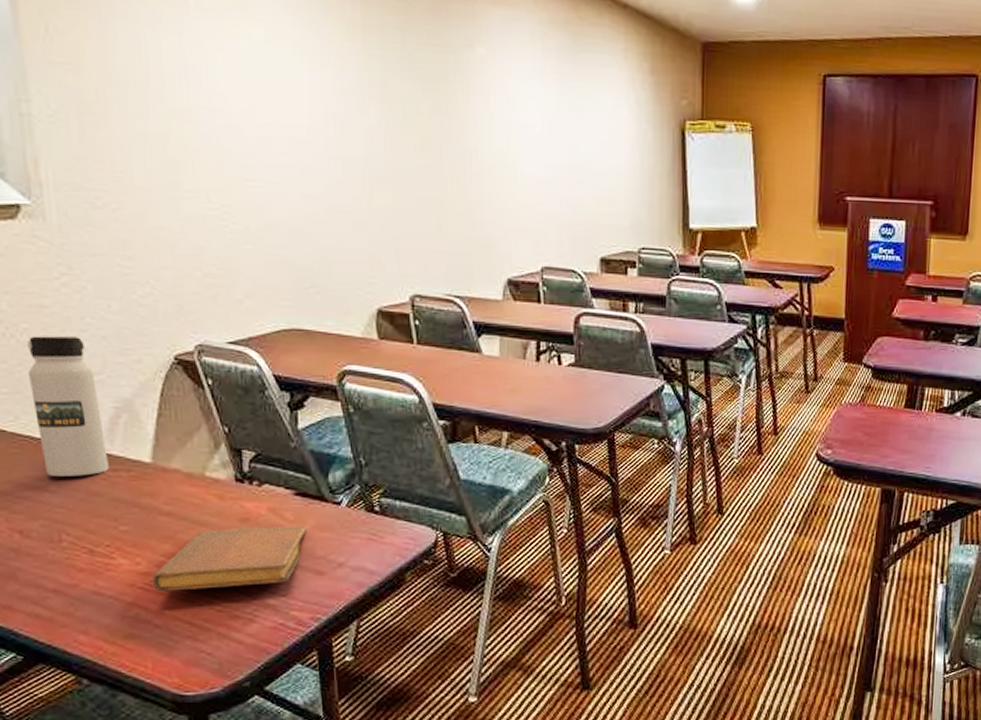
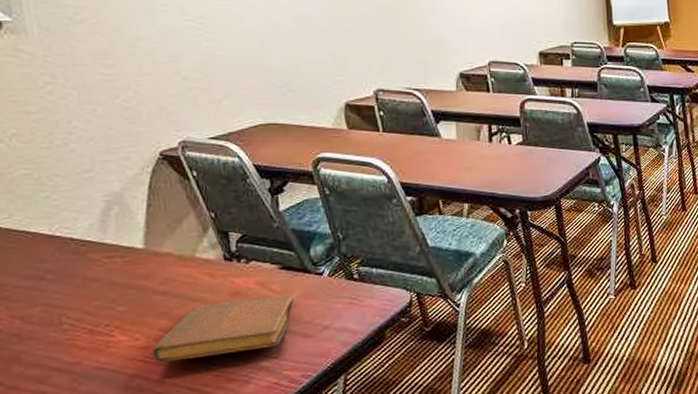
water bottle: present [27,336,109,476] -> none [17,139,104,266]

